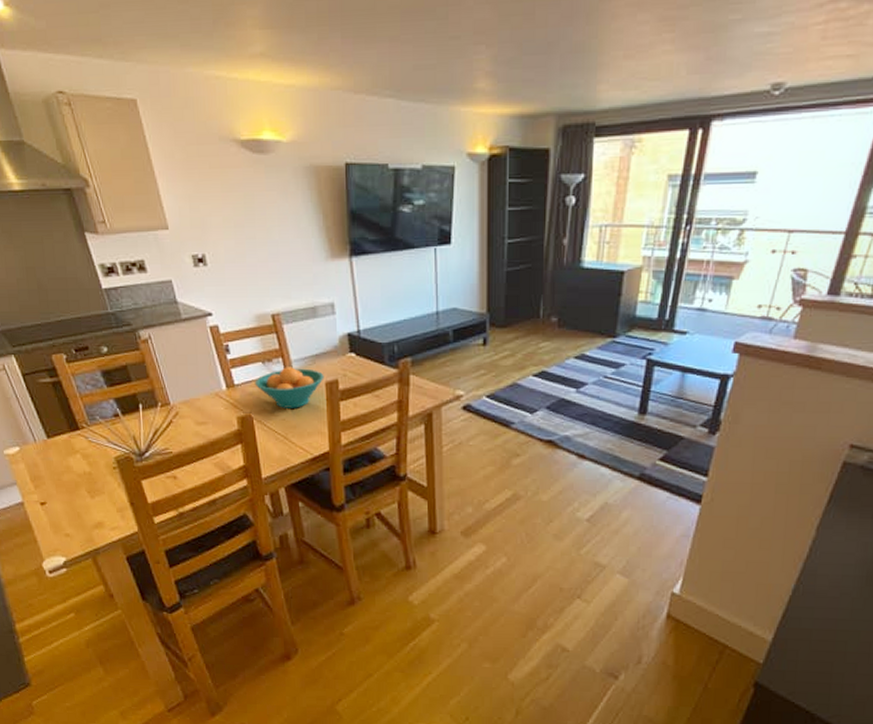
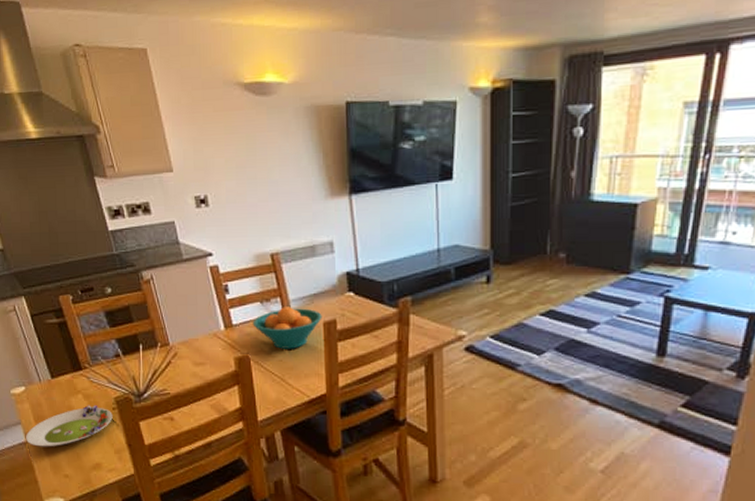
salad plate: none [22,465,114,507] -> present [26,405,113,447]

